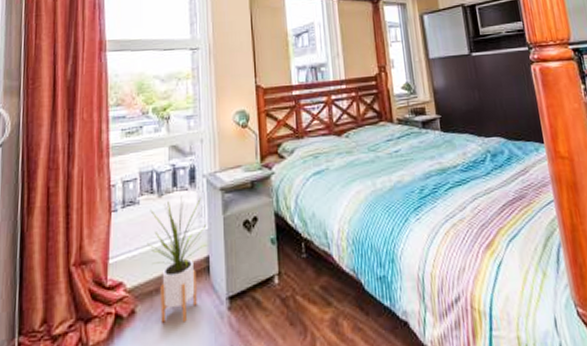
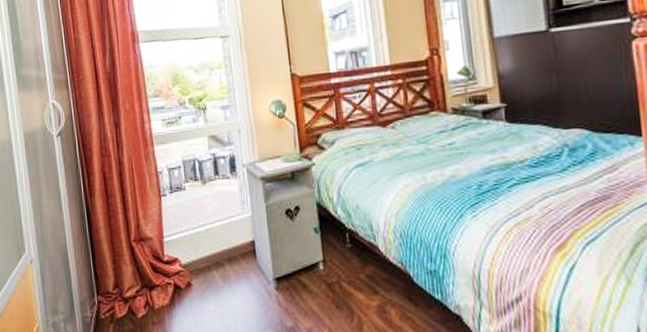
house plant: present [147,196,208,323] -> none [195,184,252,297]

